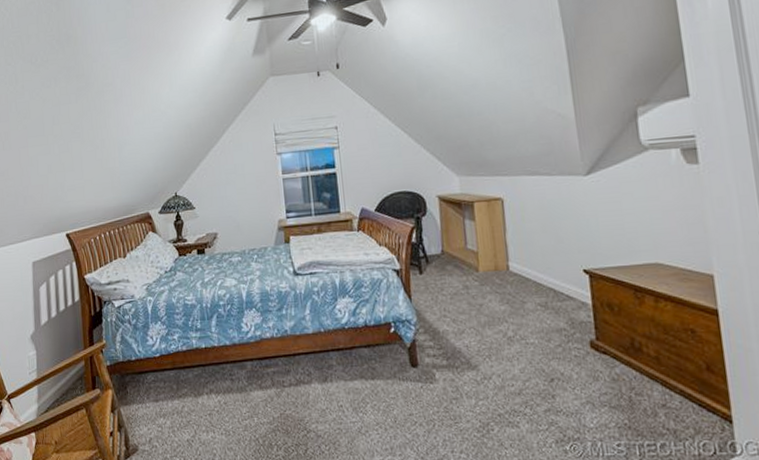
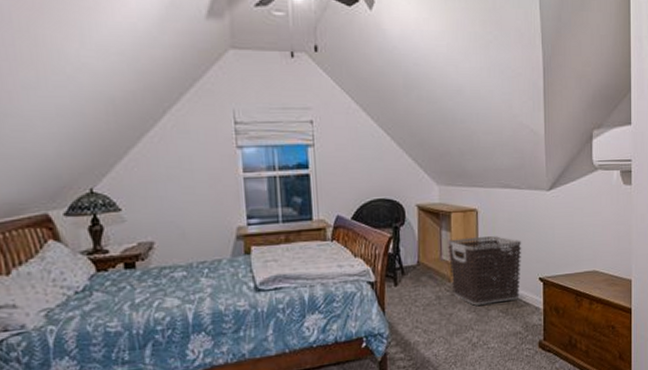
clothes hamper: none [471,225,560,297] -> present [447,236,522,306]

